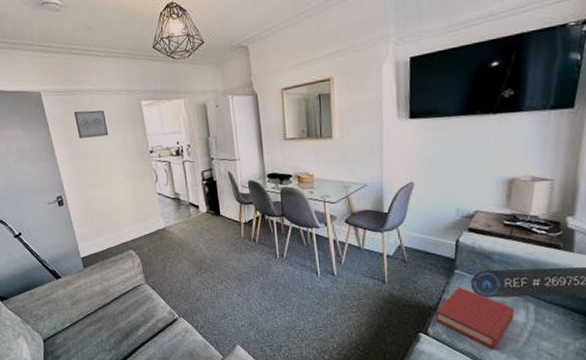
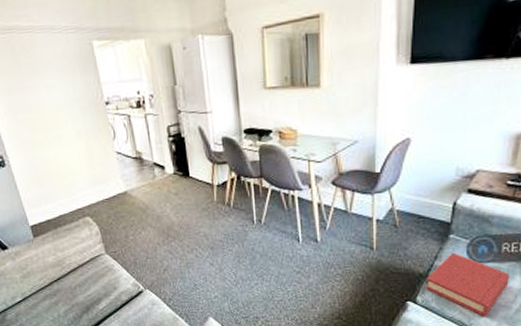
wall art: present [73,110,109,138] -> none [10,52,55,87]

